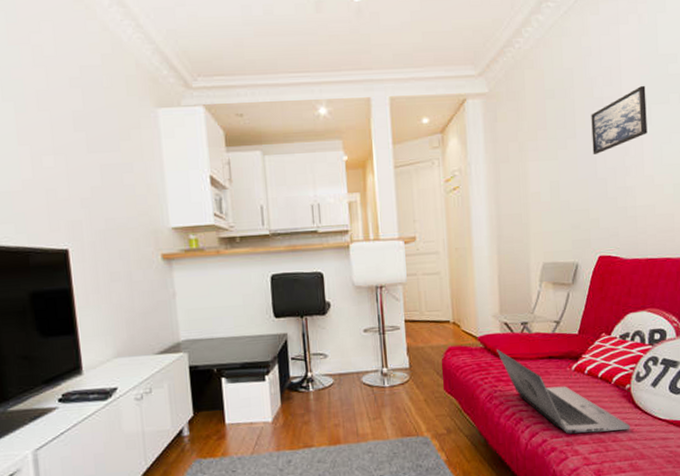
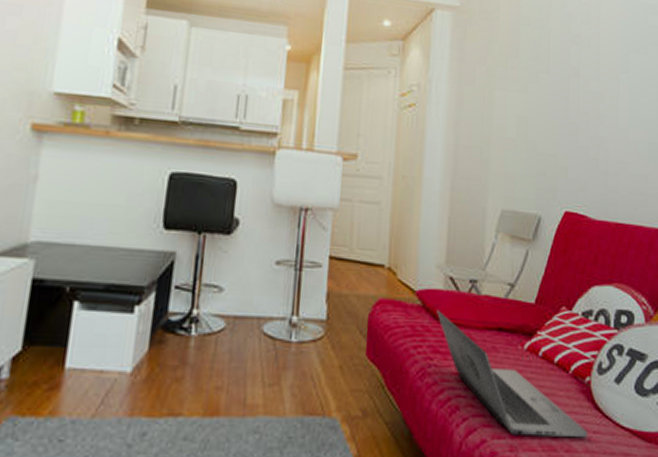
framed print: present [591,85,648,154] -> none [566,31,624,95]

